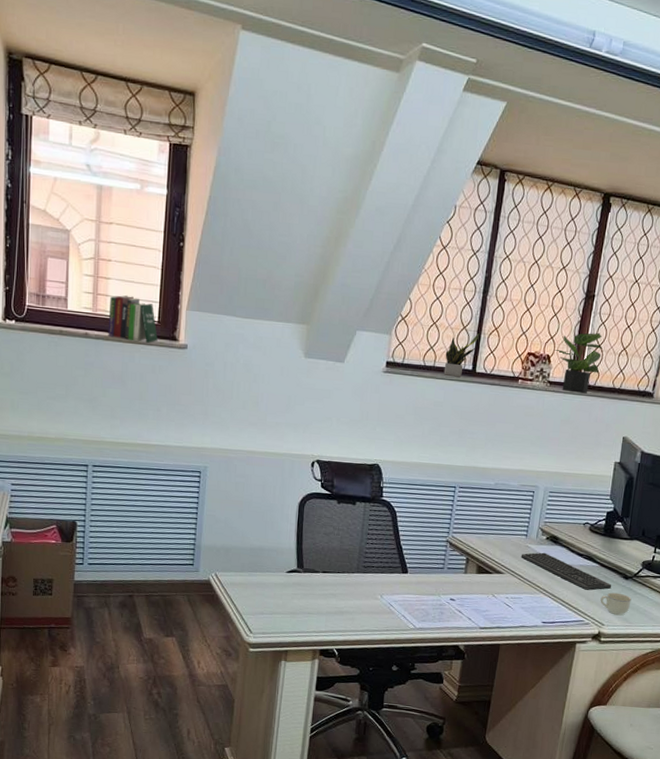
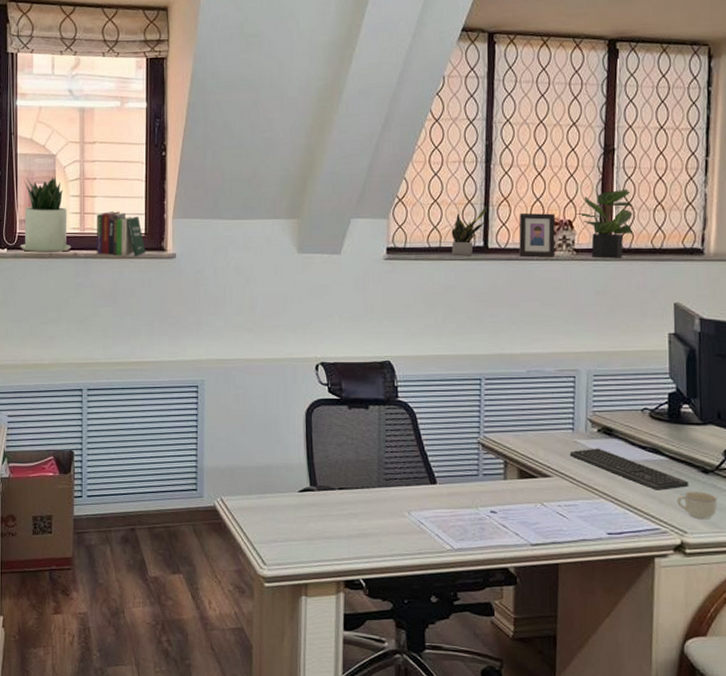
planter: none [29,249,82,331] -> present [20,177,71,254]
picture frame: none [501,343,537,387] -> present [518,212,556,258]

